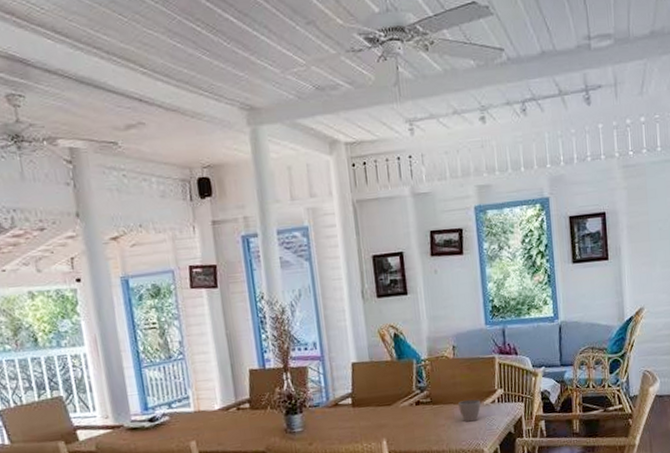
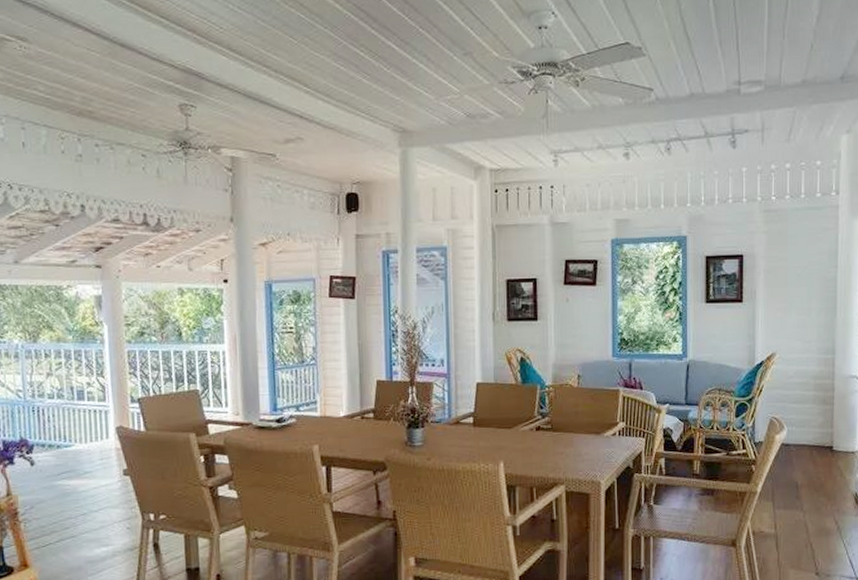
cup: present [458,399,481,422] -> none [579,430,601,452]

